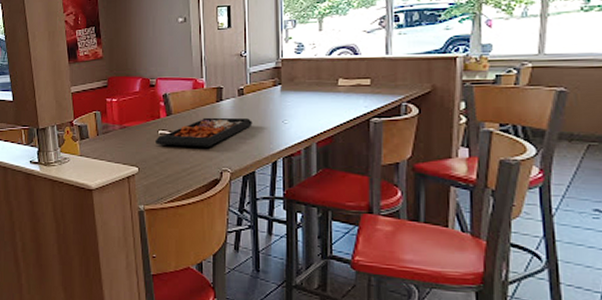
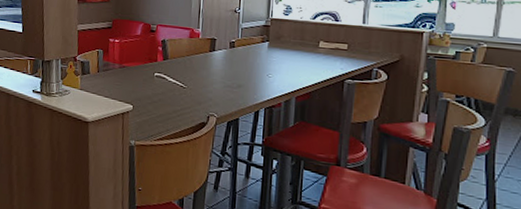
food tray: present [156,117,253,147] -> none [151,65,240,92]

